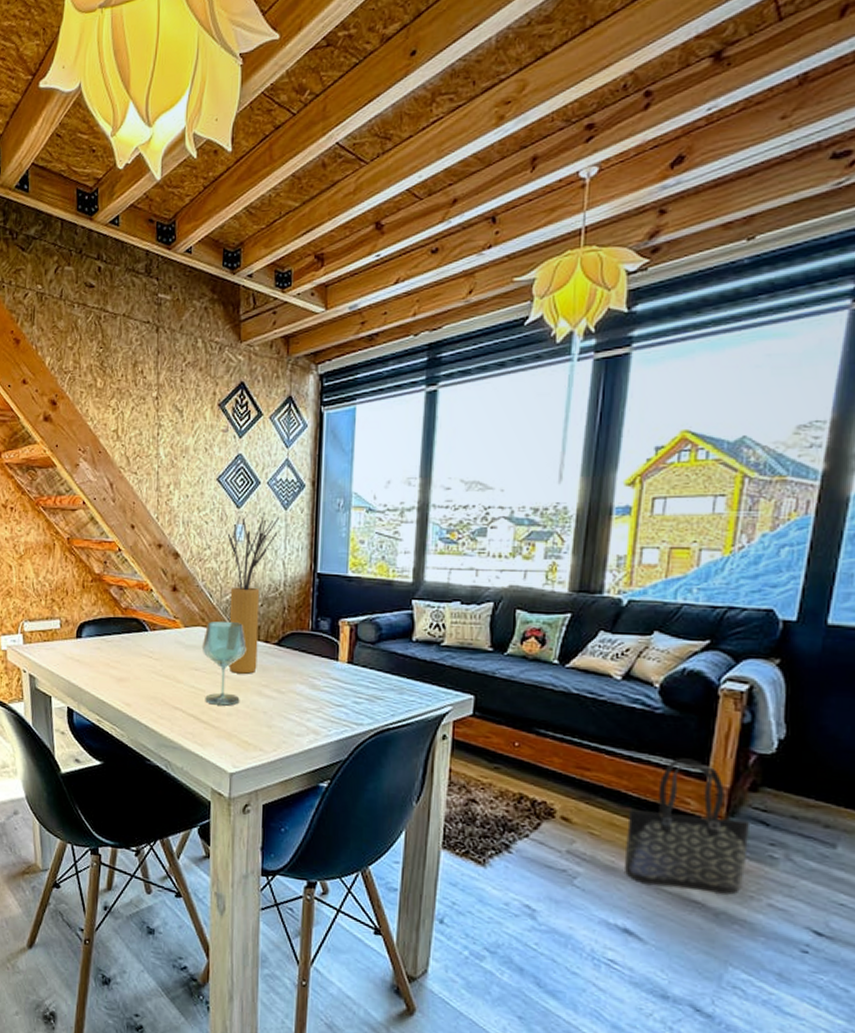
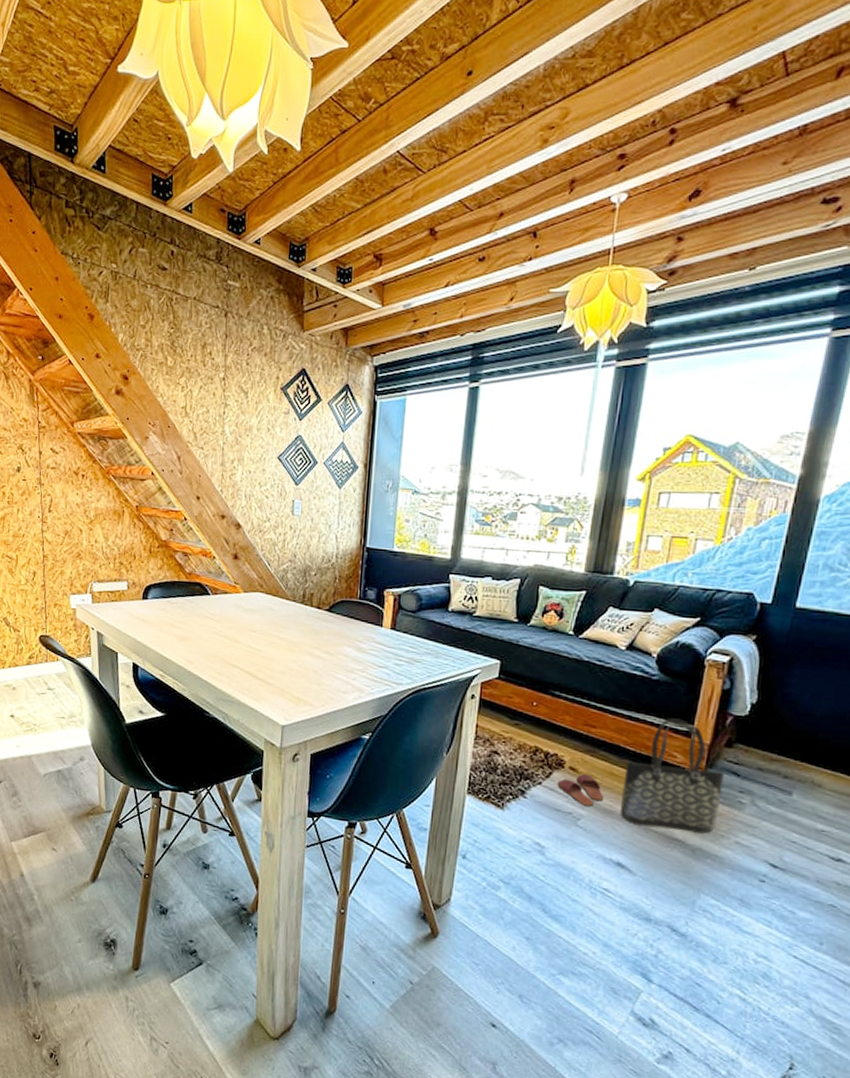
wine glass: present [201,620,247,706] -> none [259,587,300,665]
vase: present [227,512,279,674] -> none [283,489,333,637]
slippers: none [547,824,604,862] -> present [557,773,604,806]

